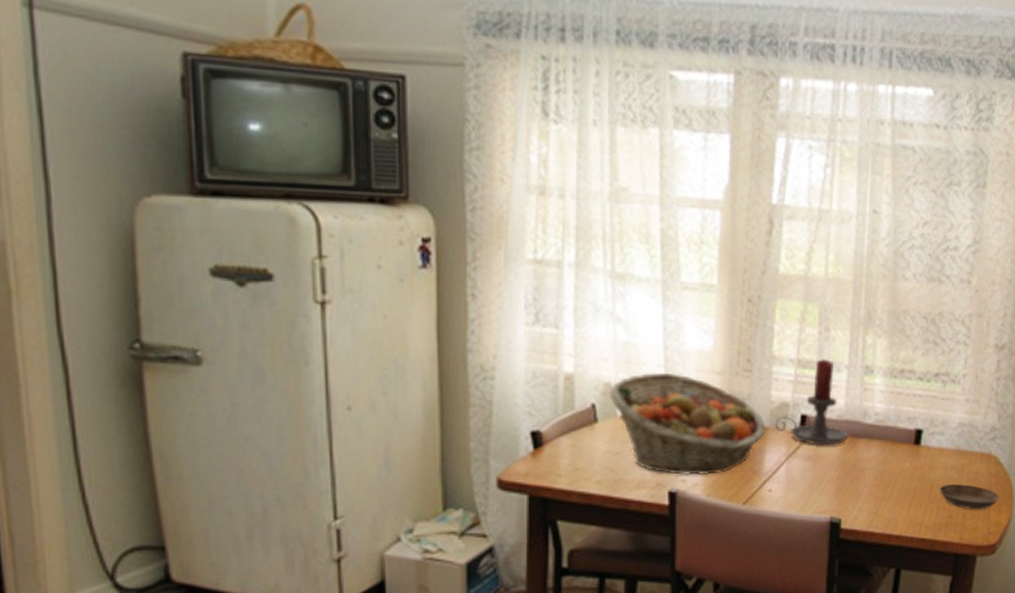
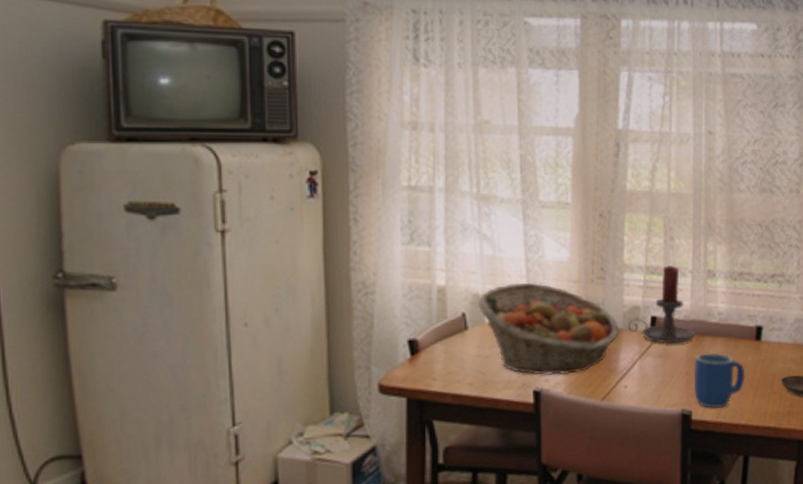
mug: none [845,457,902,517] -> present [693,352,745,408]

